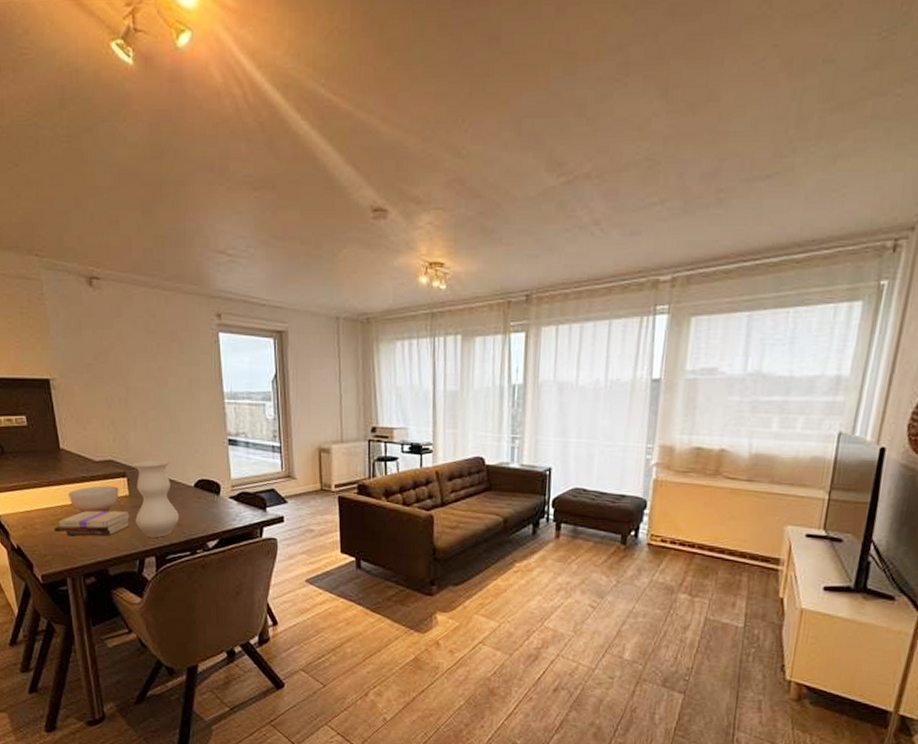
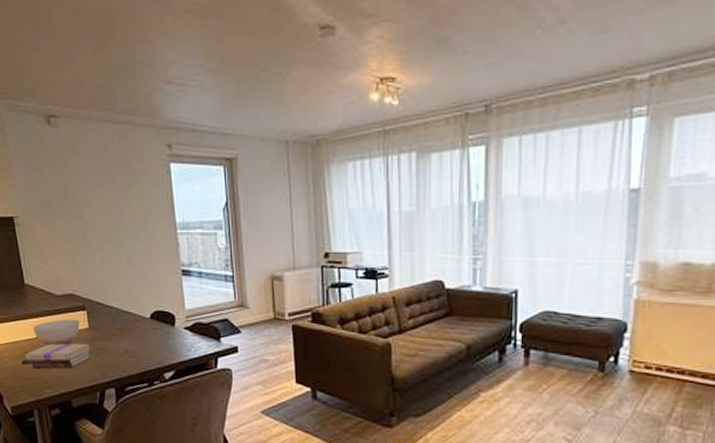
vase: present [132,460,179,538] -> none [91,292,136,370]

